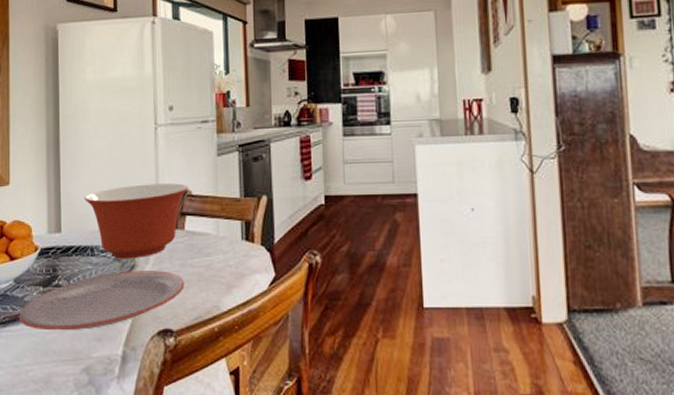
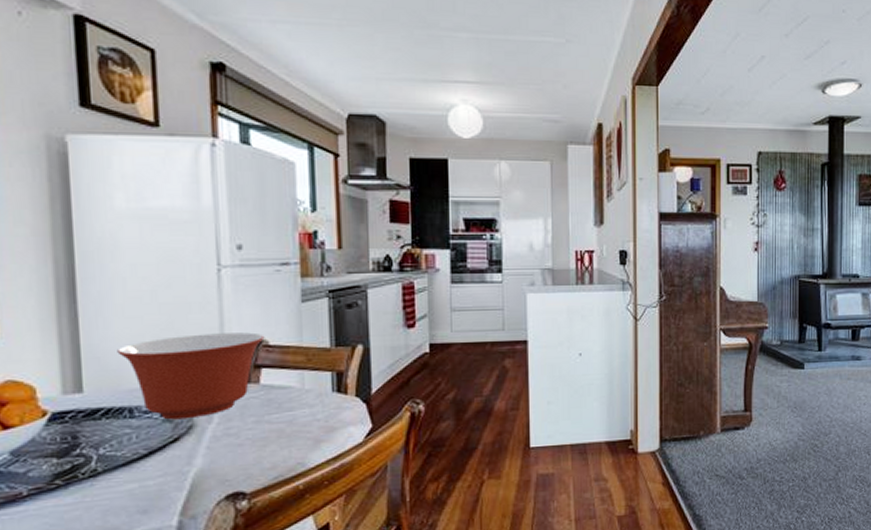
plate: present [18,270,185,331] -> none [19,429,261,509]

